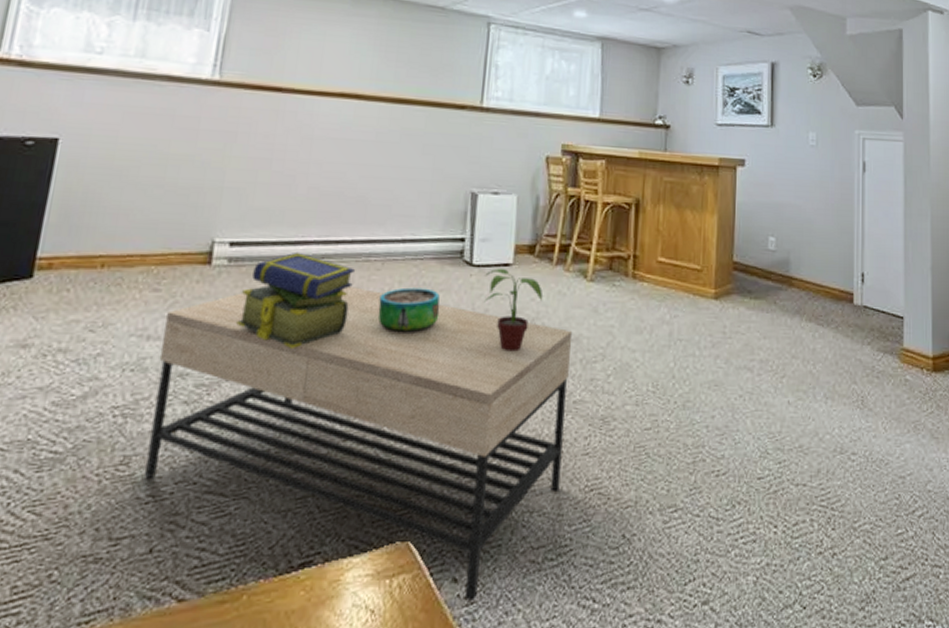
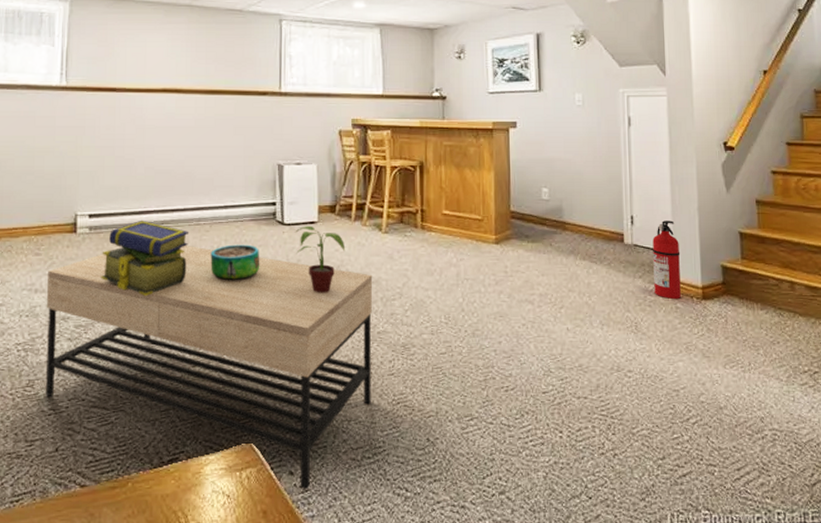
fire extinguisher: none [883,280,912,370] -> present [652,220,681,299]

